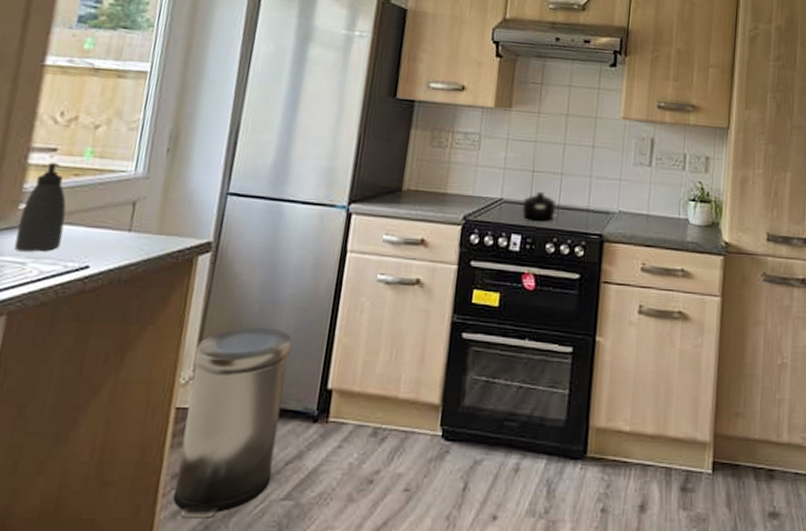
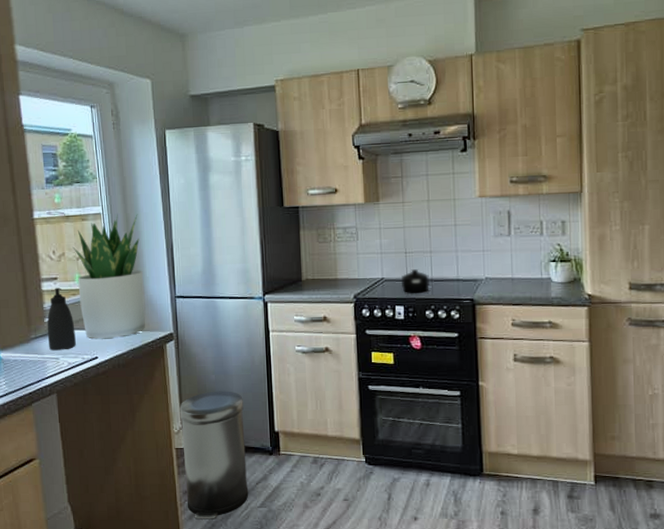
planter: none [78,75,201,242] -> present [72,213,146,339]

